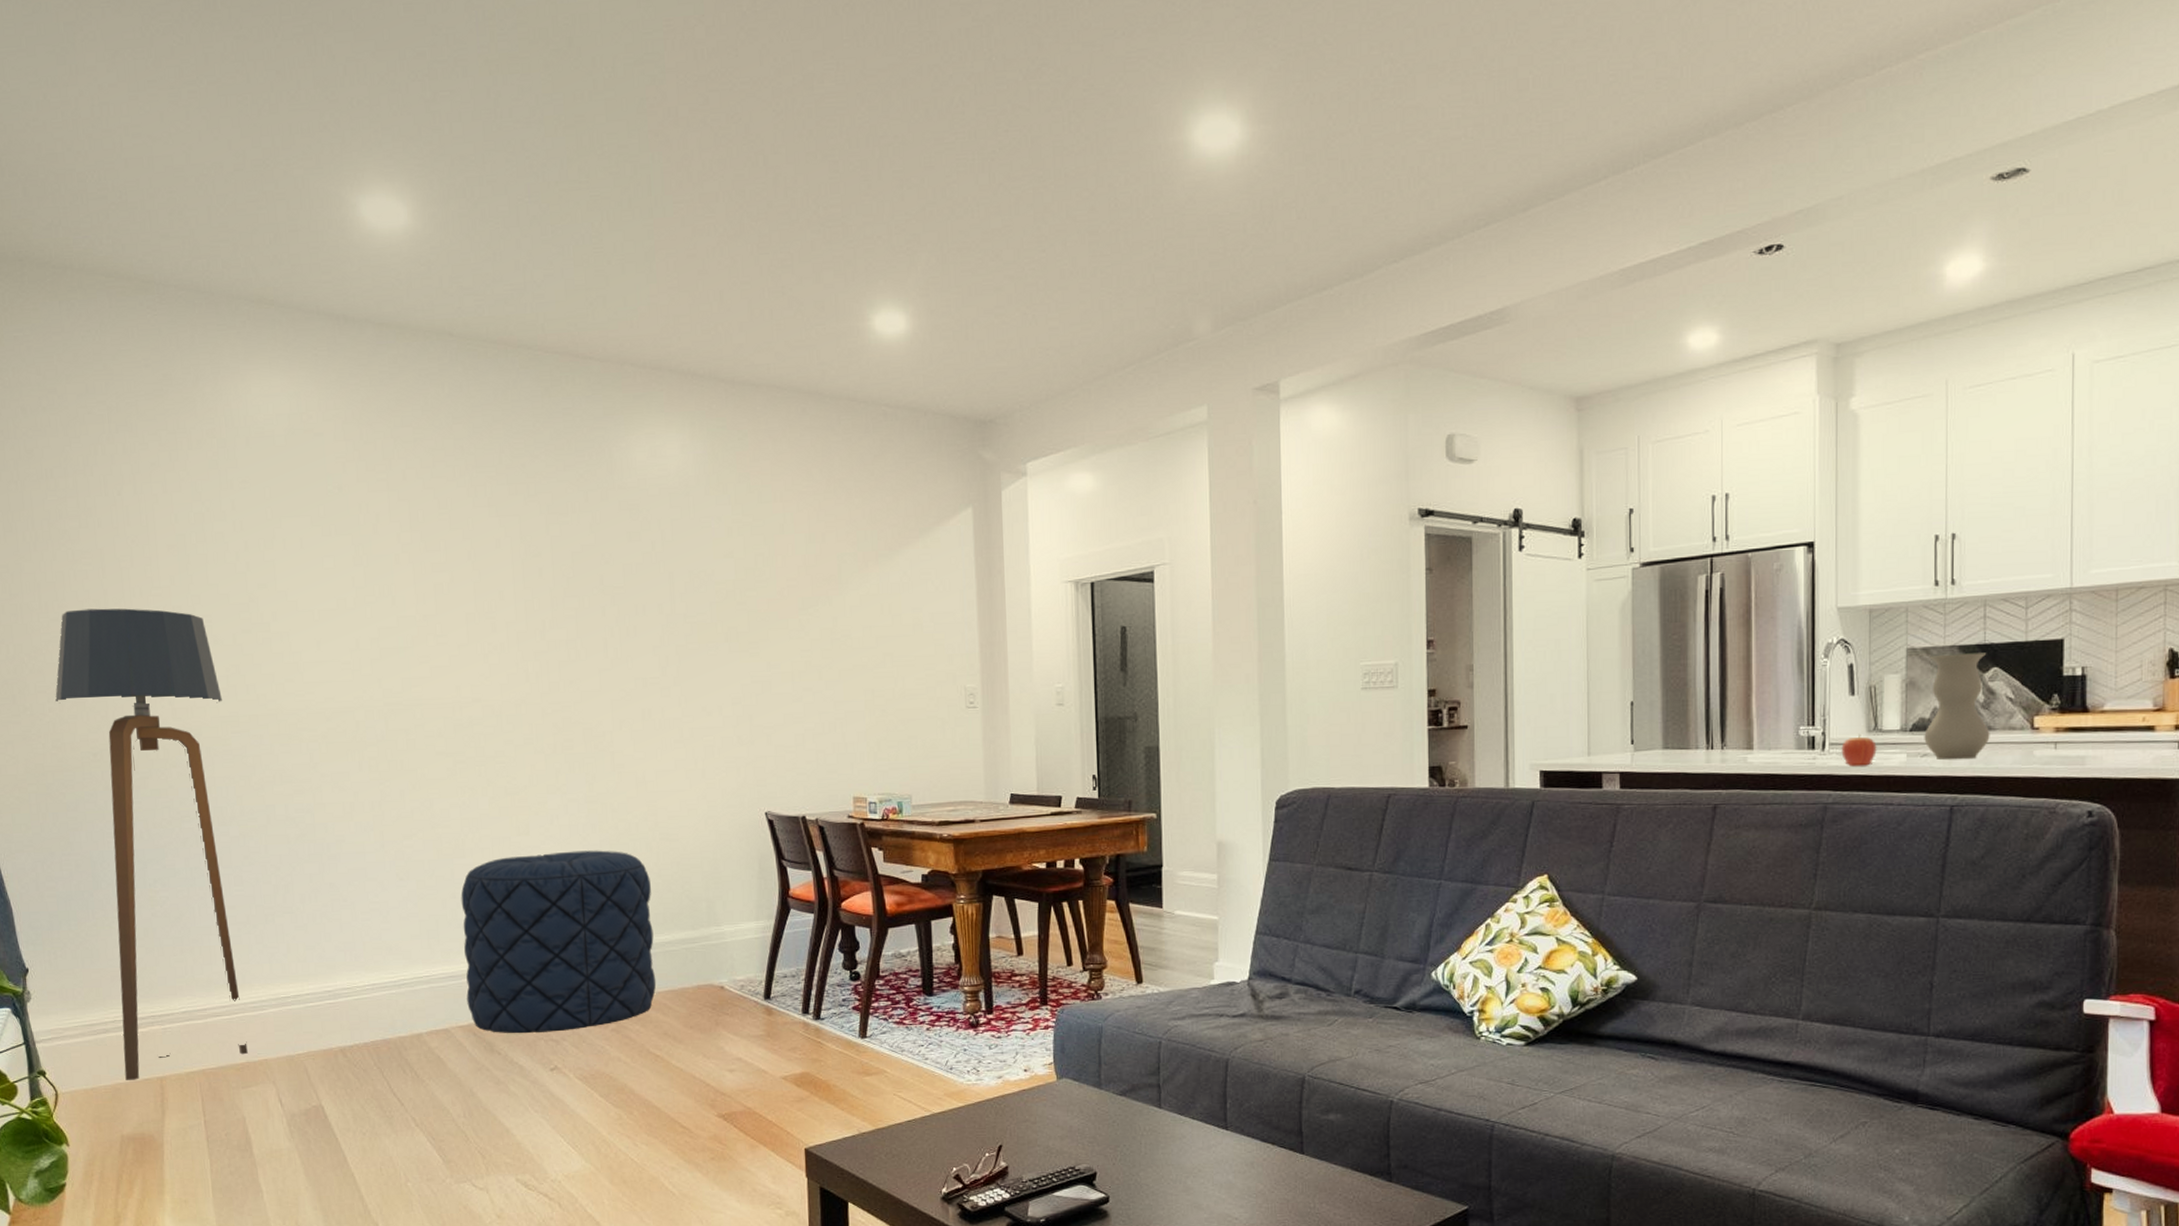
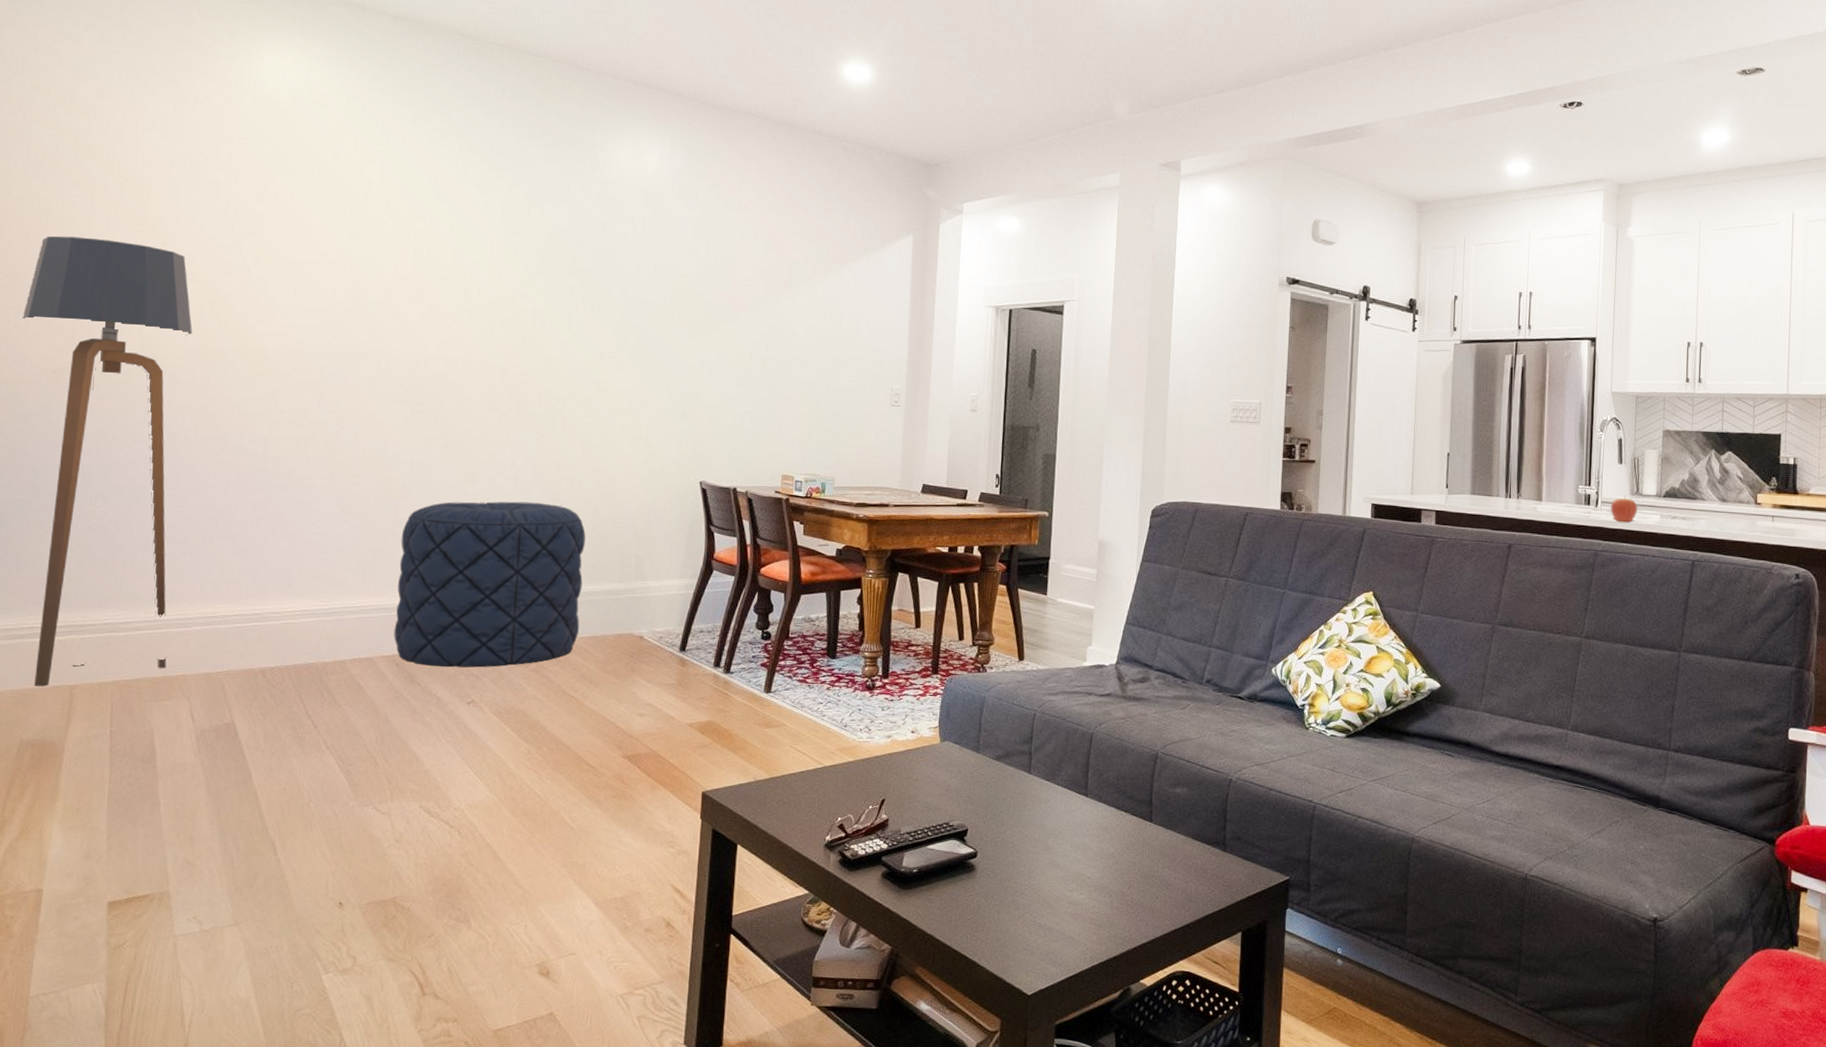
vase: present [1924,652,1990,761] -> none [1674,437,1724,525]

